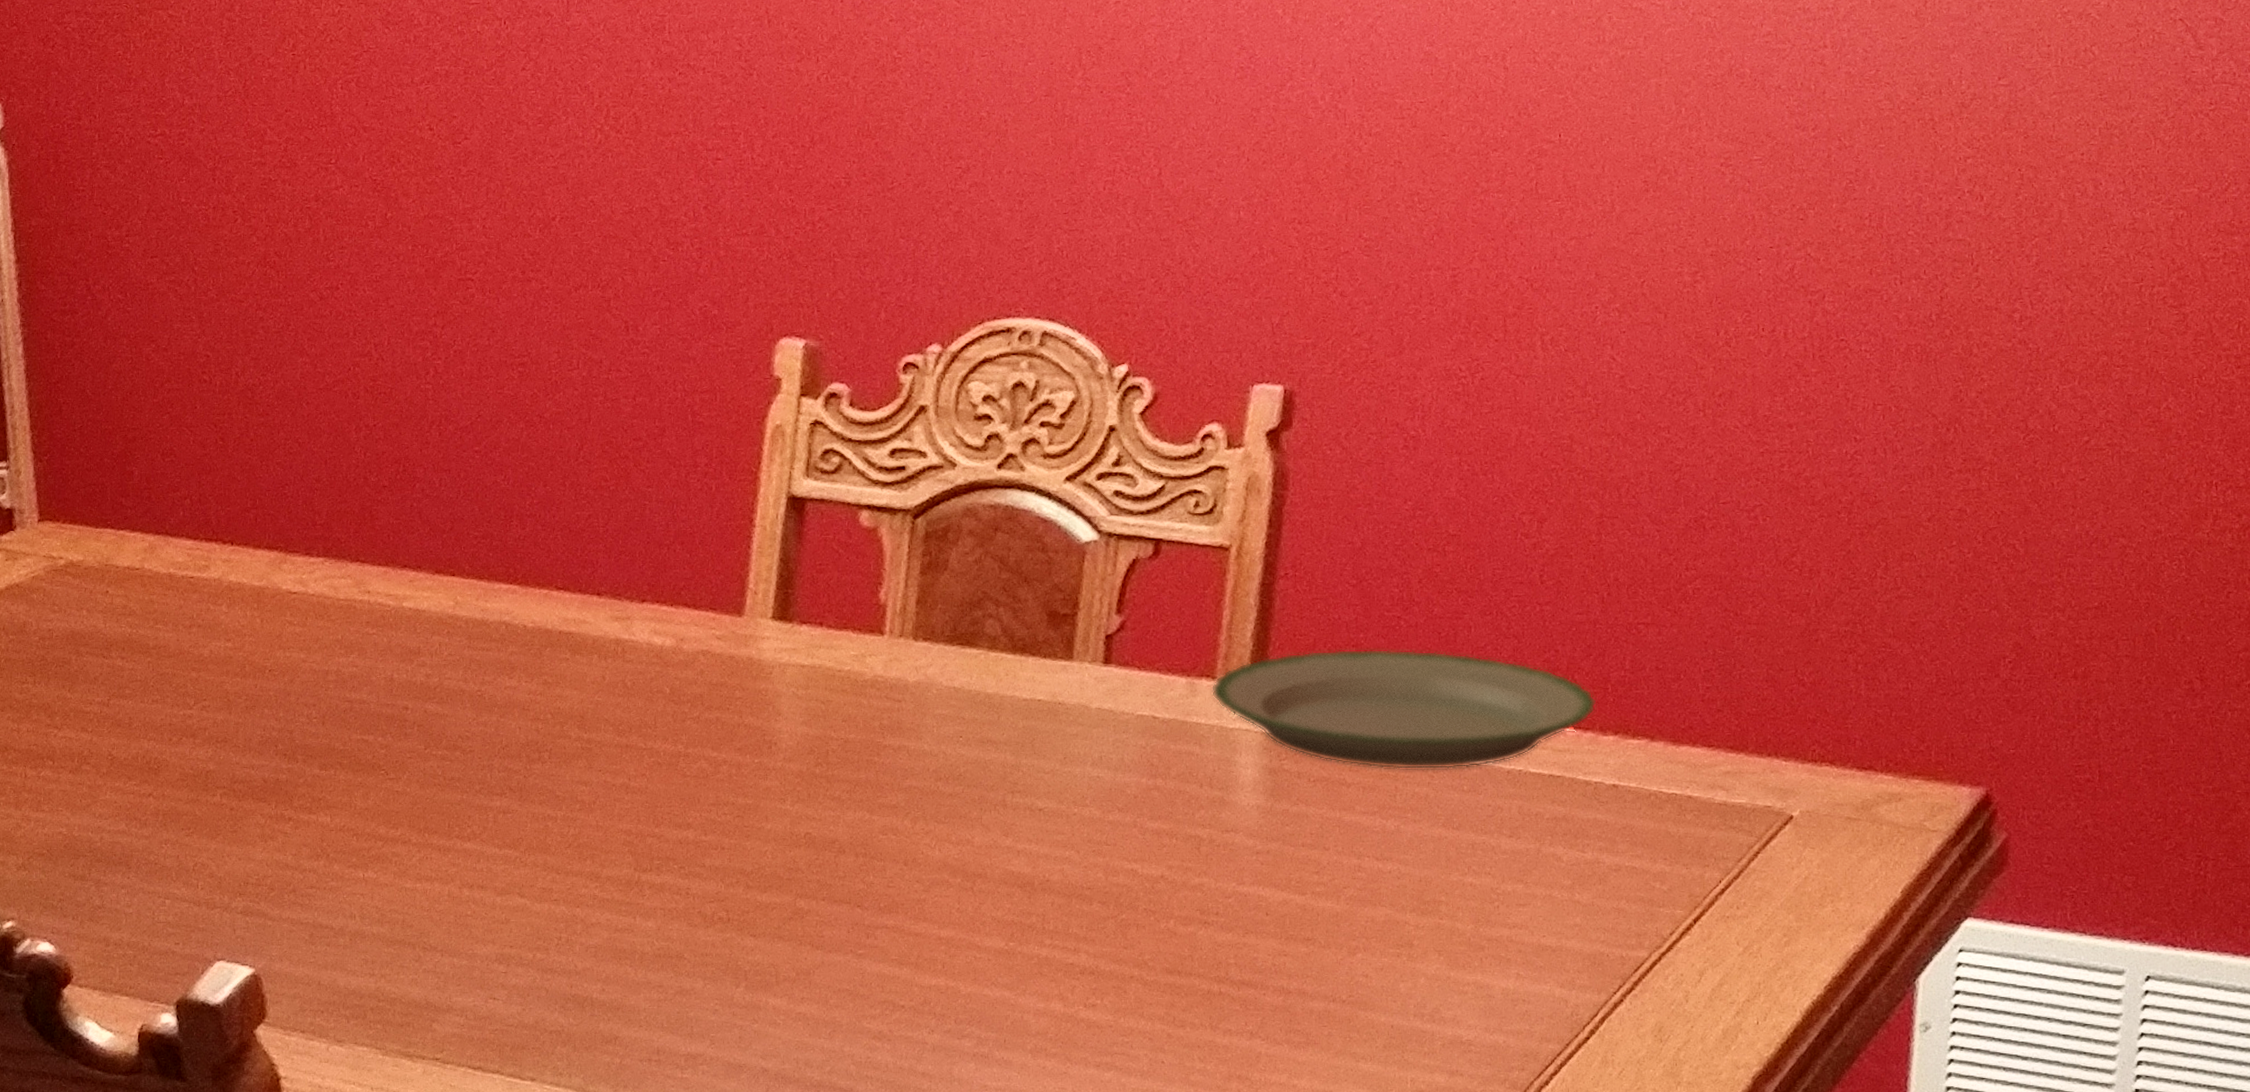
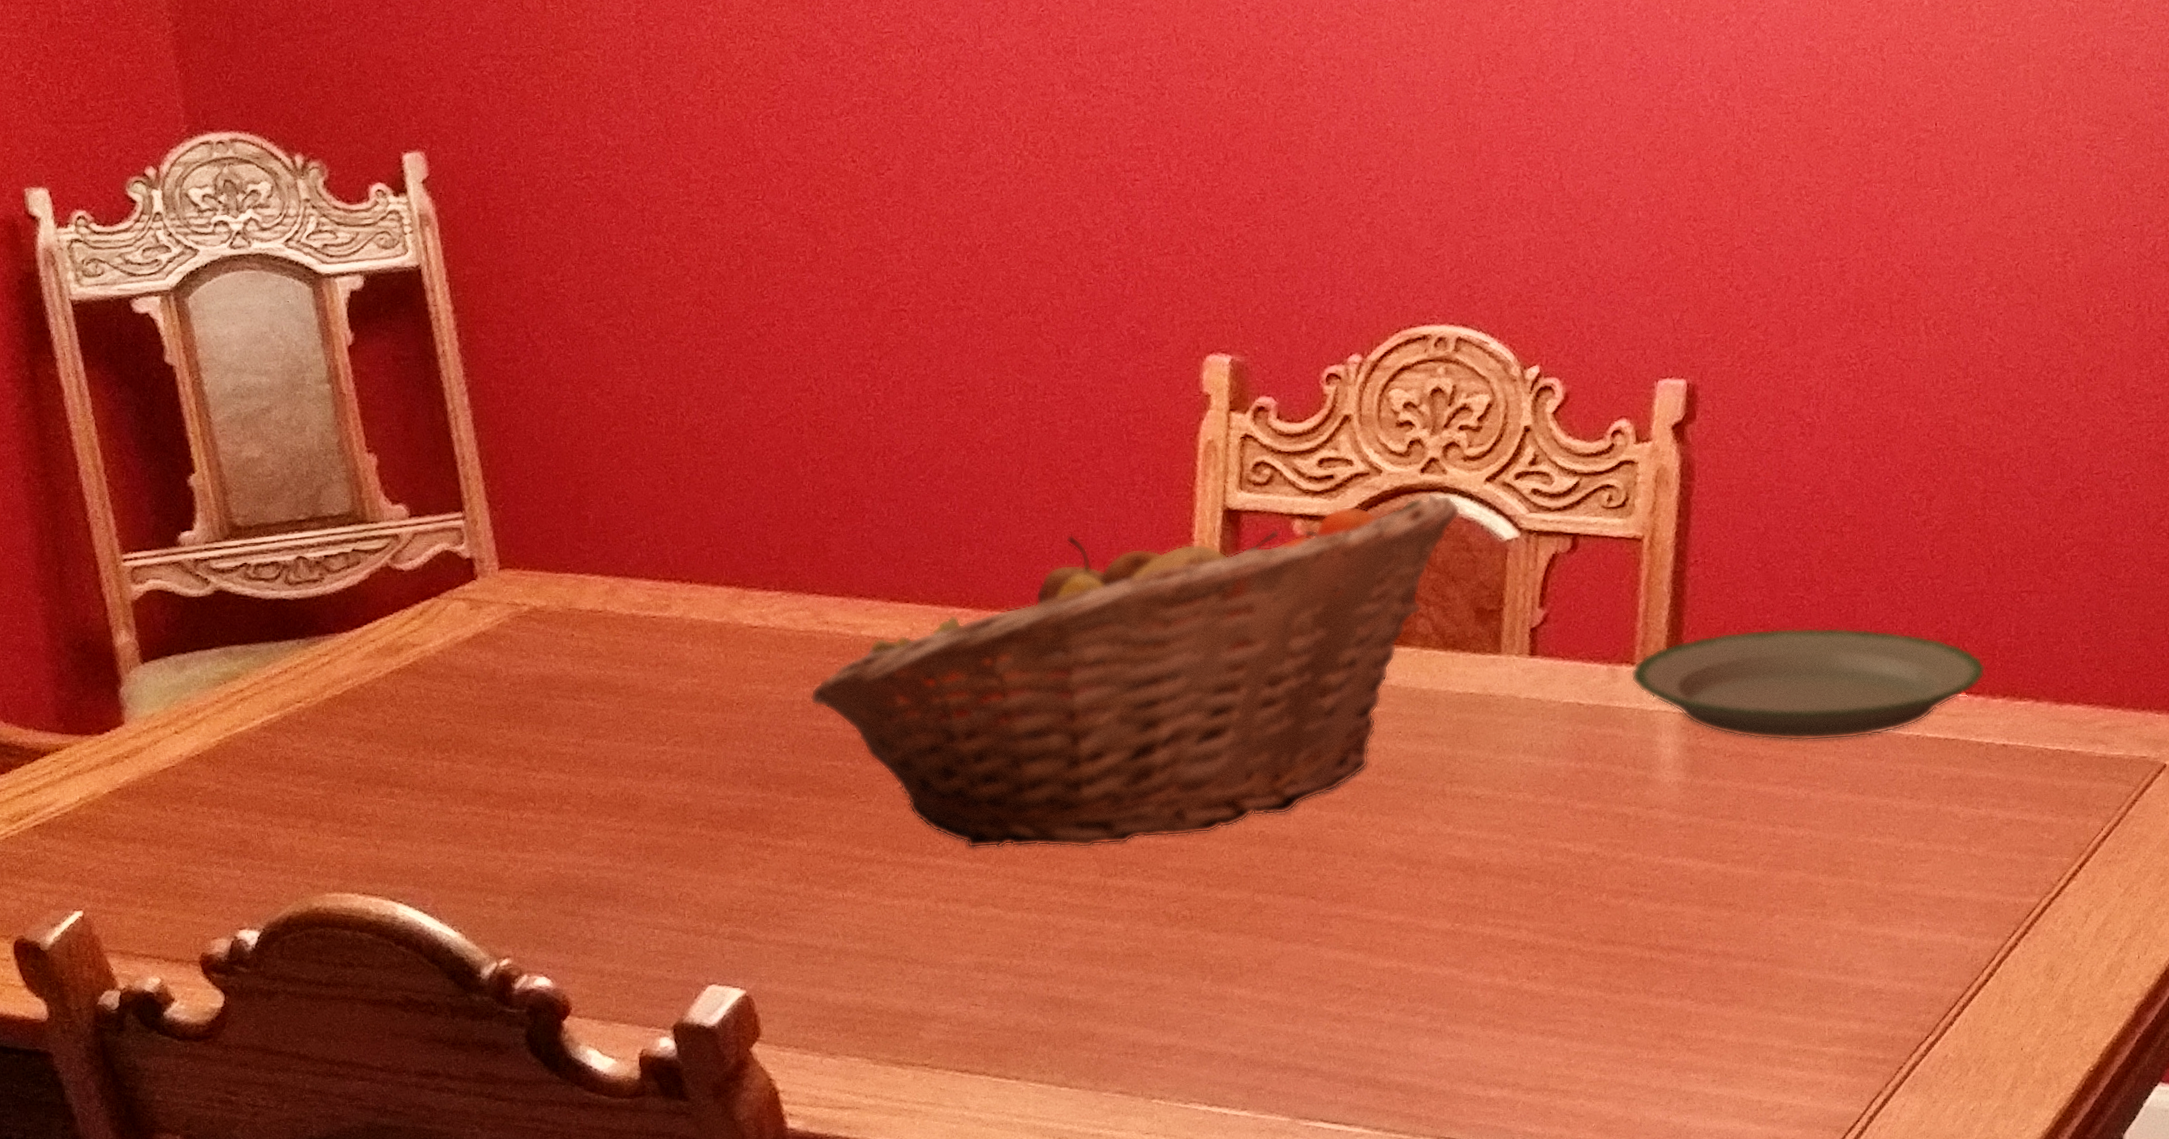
fruit basket: none [345,491,1037,840] -> present [810,494,1460,849]

